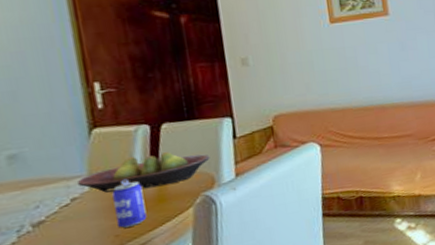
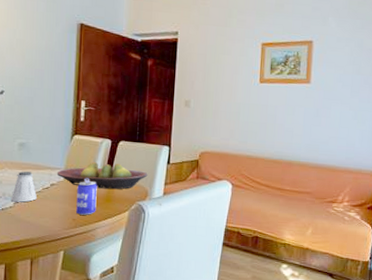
saltshaker: none [10,190,53,236] -> present [10,171,37,202]

